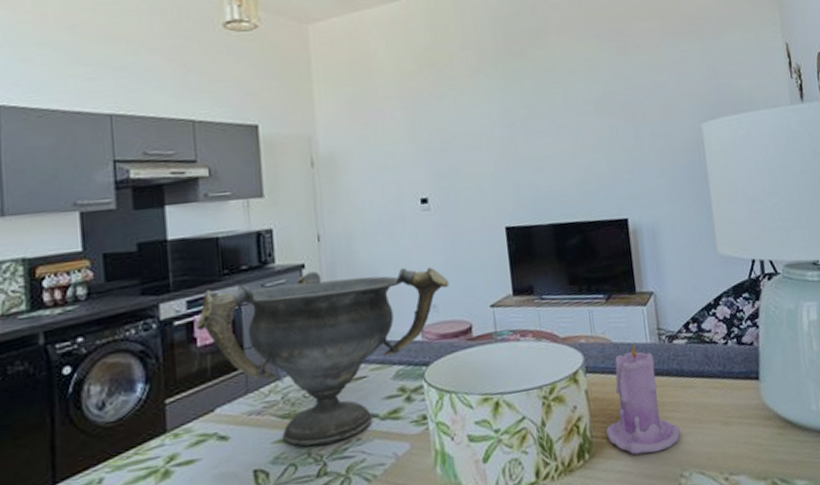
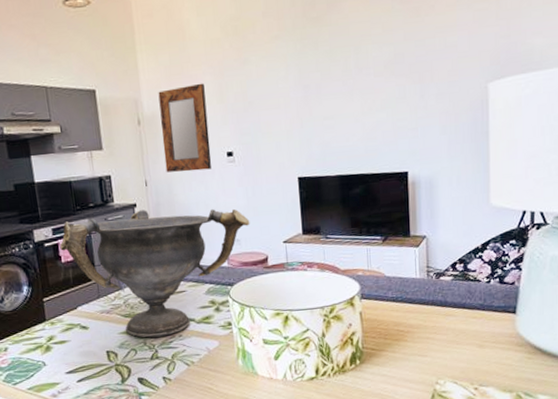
home mirror: none [337,119,402,224] -> present [158,83,212,173]
candle: present [605,341,681,455] -> none [375,276,440,364]

